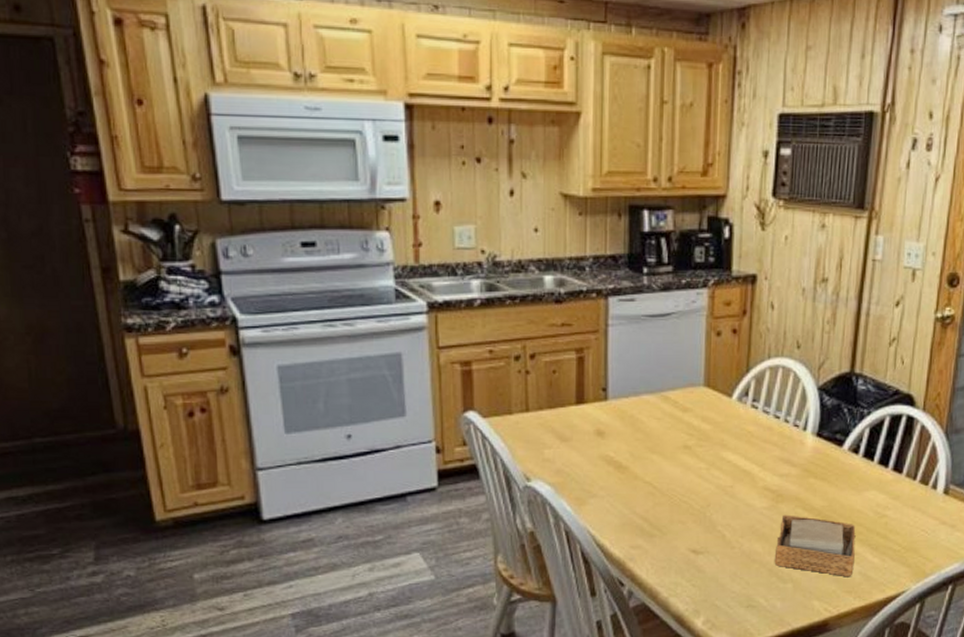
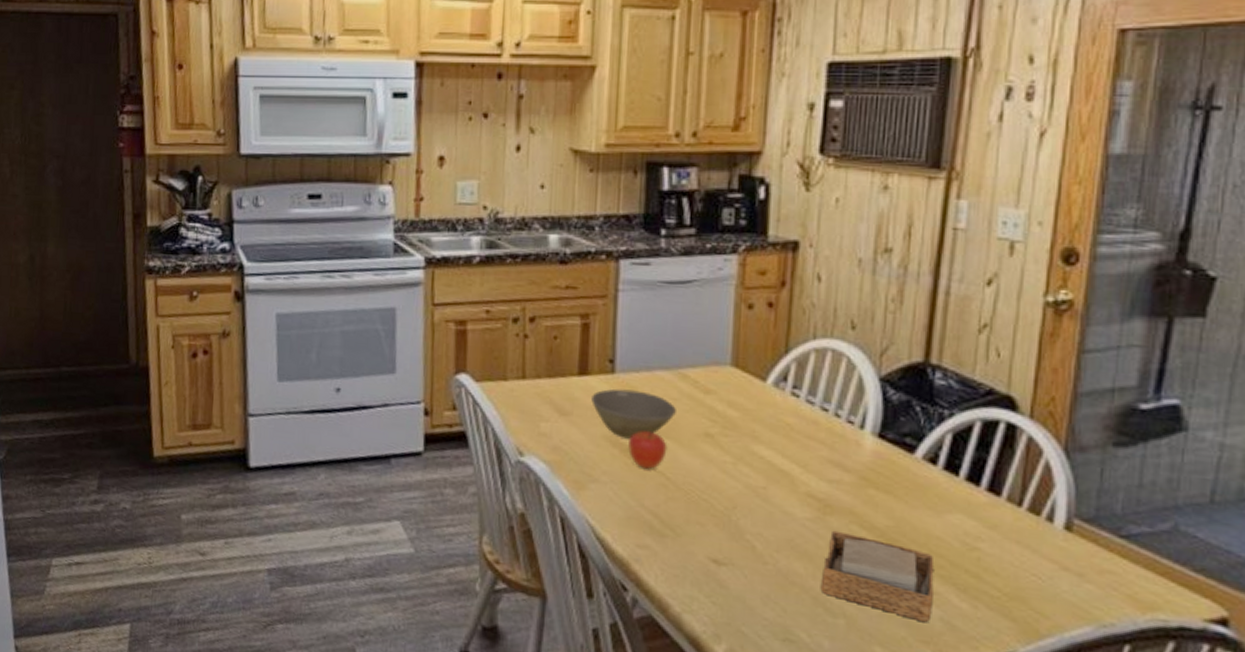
bowl: none [588,414,660,457] -> present [591,388,676,439]
fruit: none [621,449,654,481] -> present [628,431,667,469]

